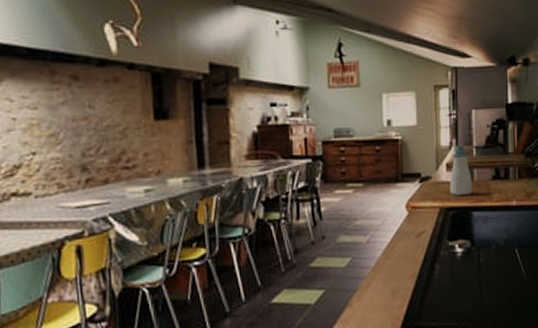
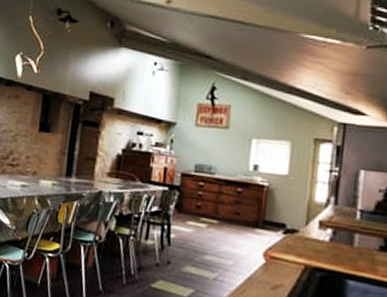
soap bottle: present [450,144,472,196] -> none [320,203,351,261]

